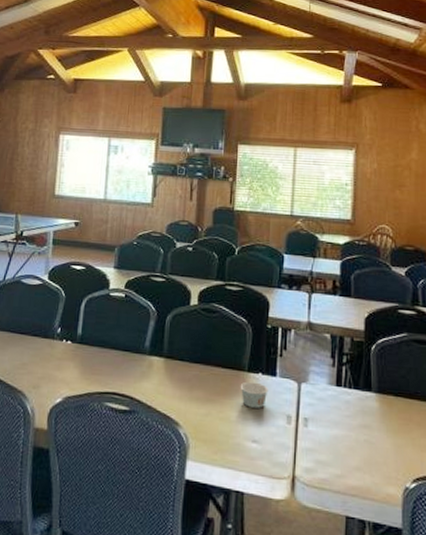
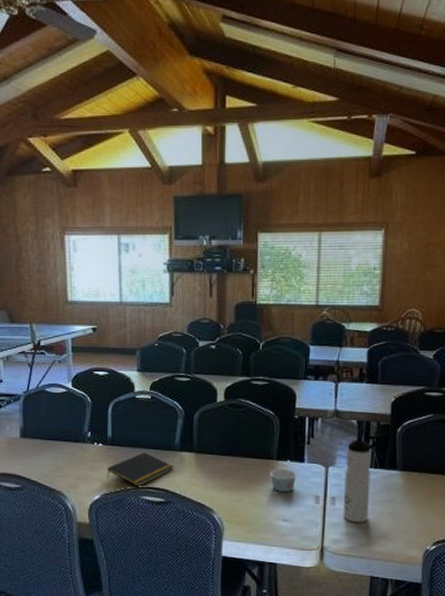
notepad: none [71,353,143,392] -> present [106,452,175,487]
water bottle: none [316,352,346,450] -> present [343,436,373,522]

